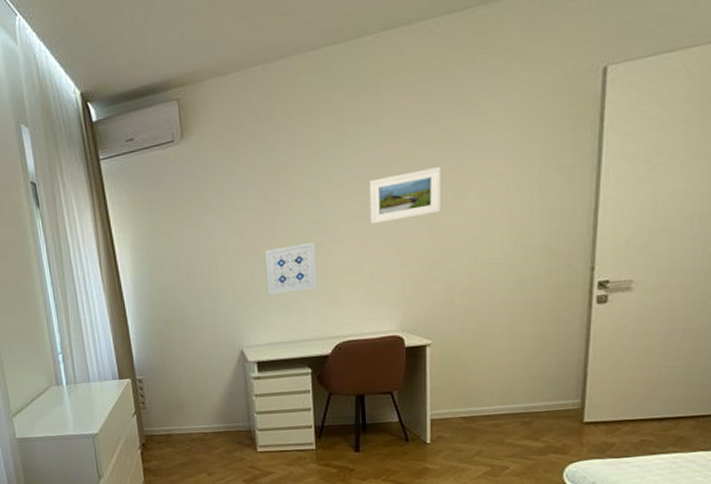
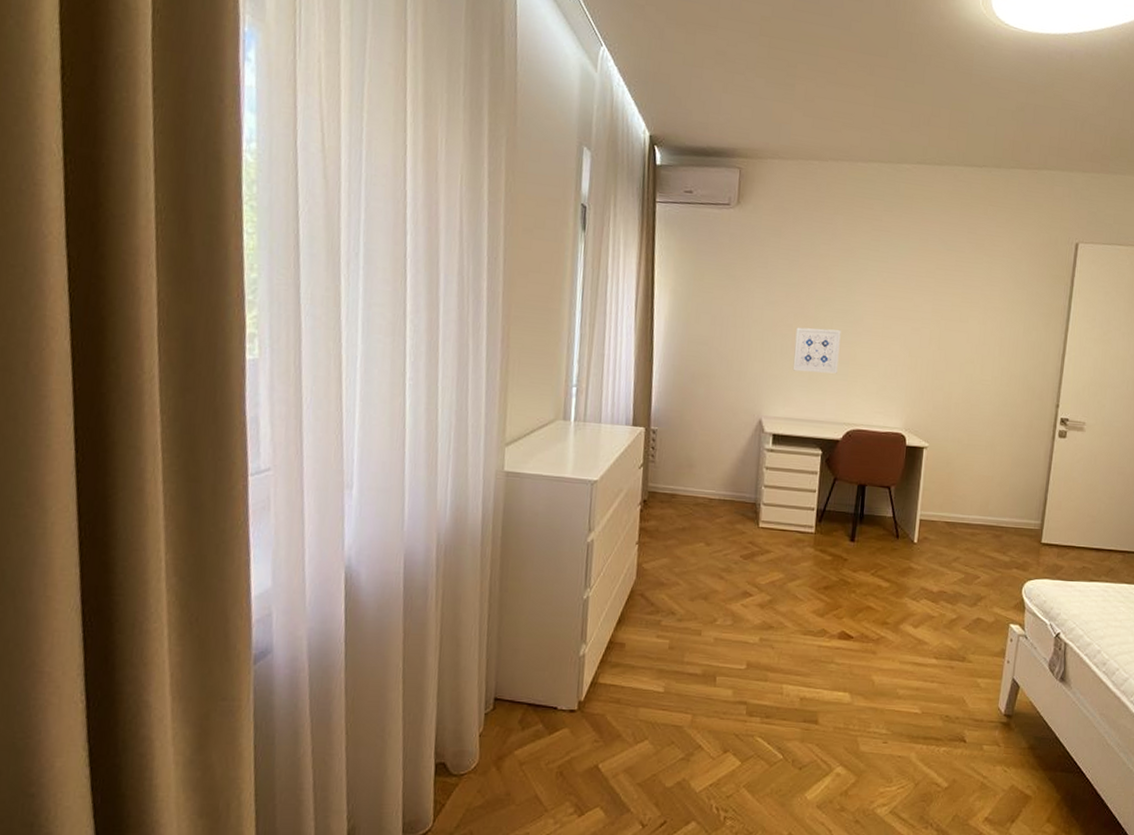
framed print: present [369,167,442,224] -> none [890,286,953,329]

